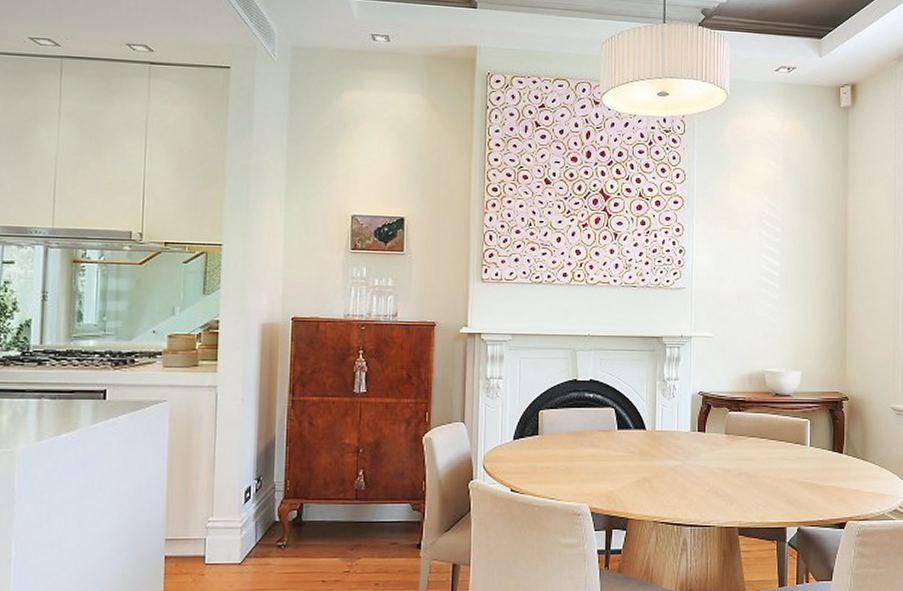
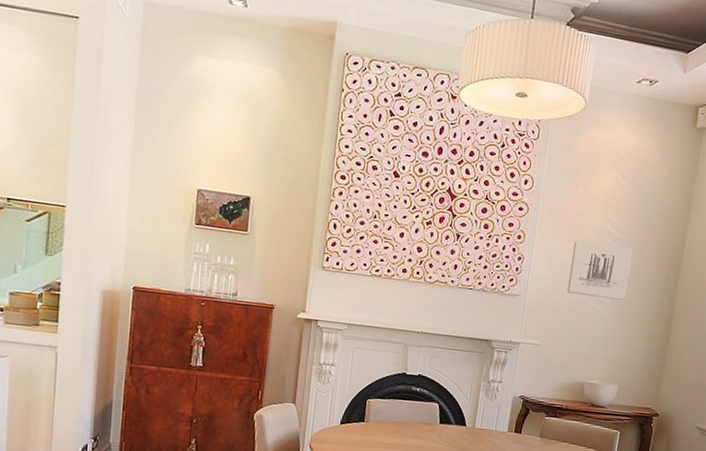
wall art: none [734,228,795,283] -> present [567,240,633,300]

